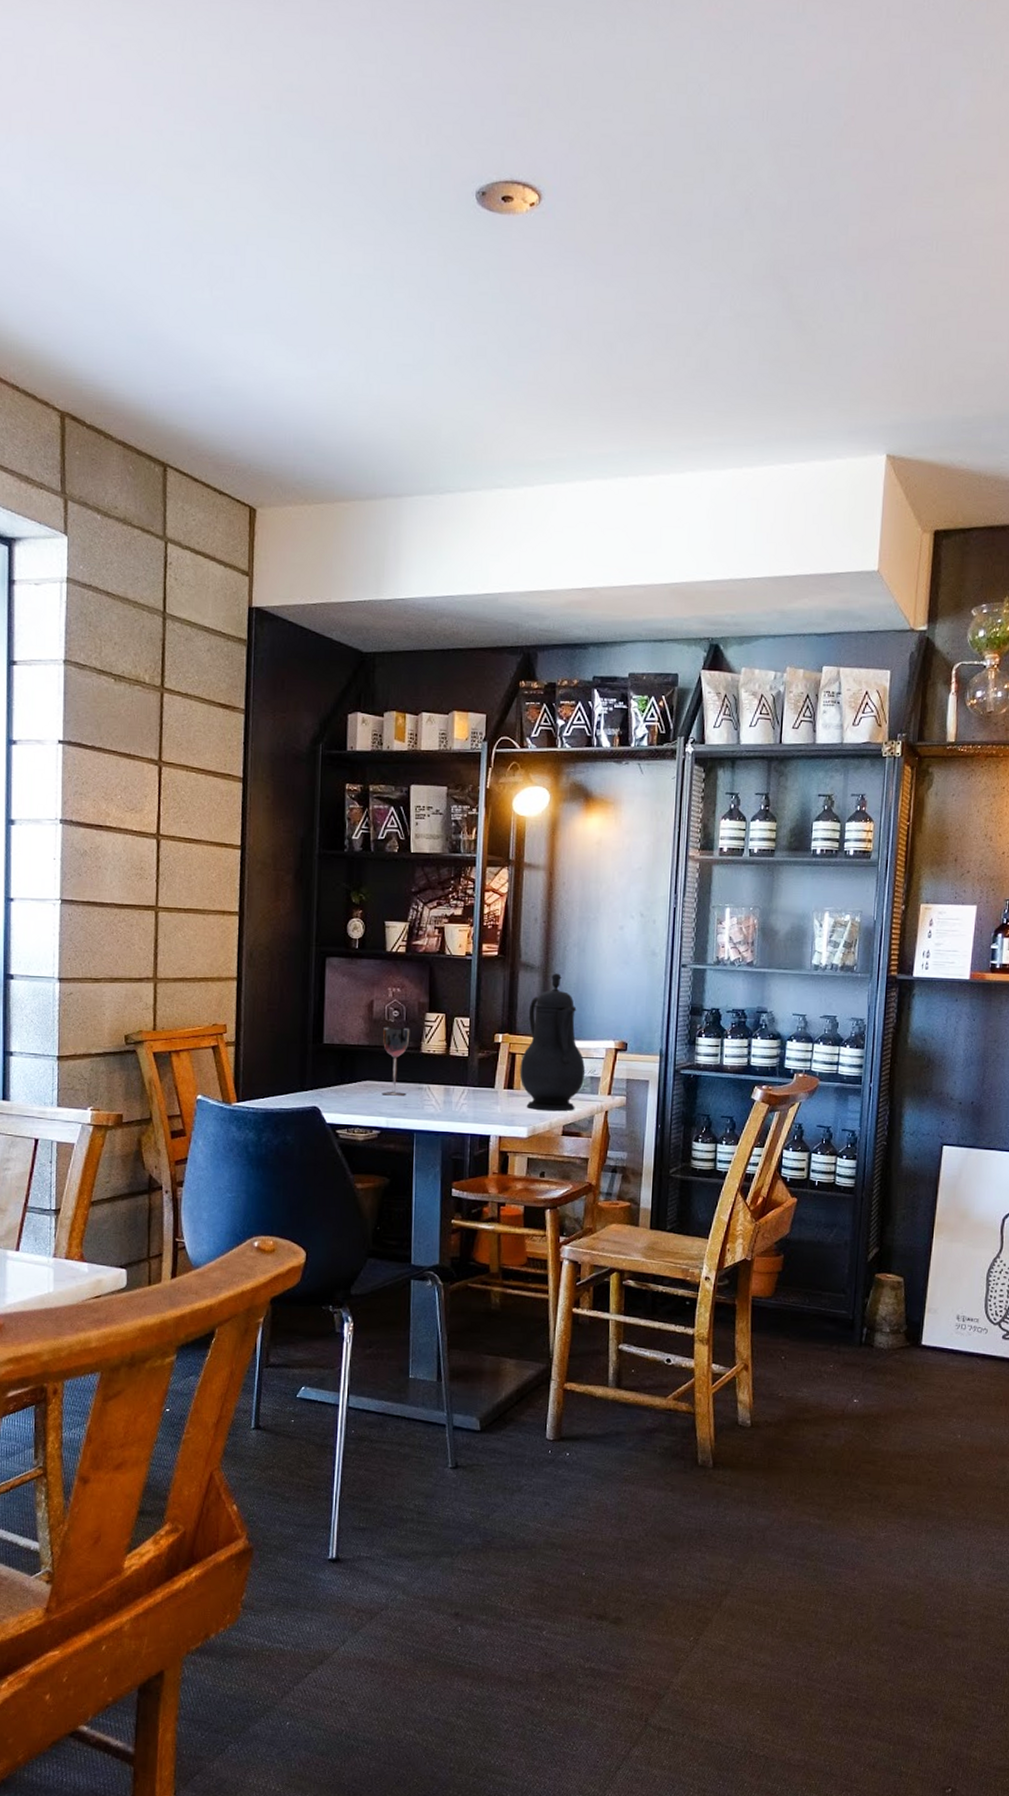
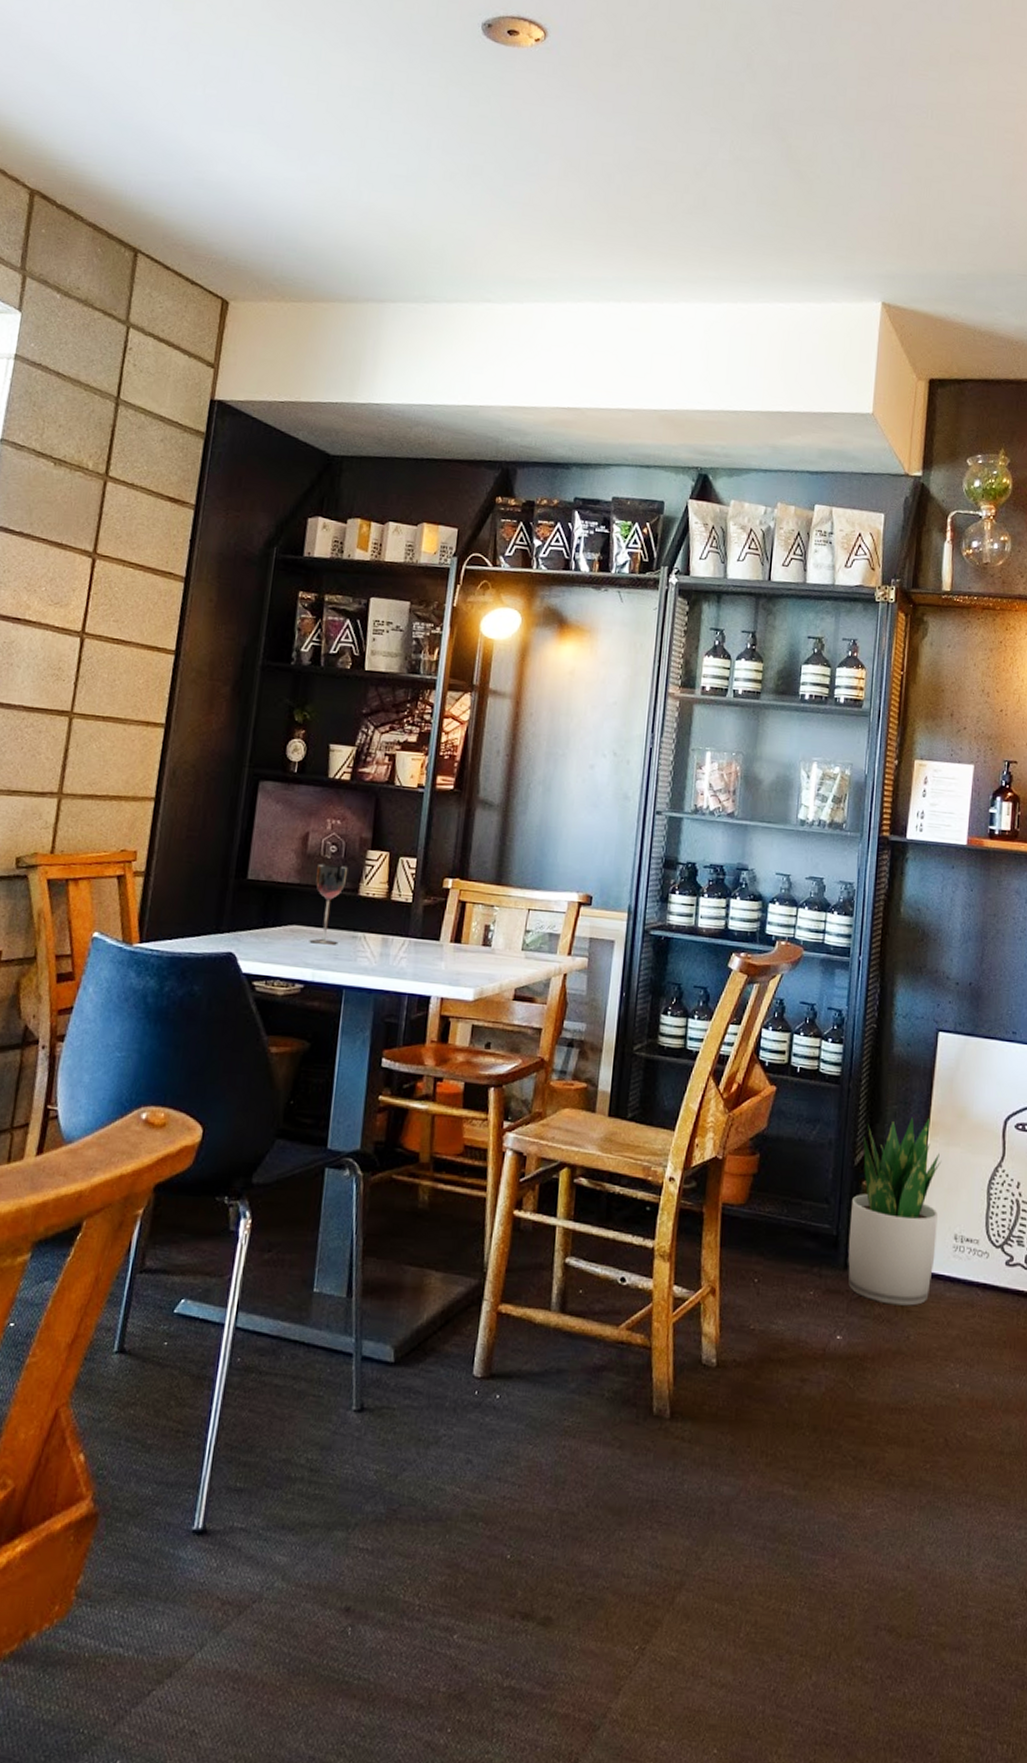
coffeepot: present [519,973,586,1111] -> none [469,813,544,972]
planter: none [863,1219,946,1374] -> present [848,1117,942,1306]

